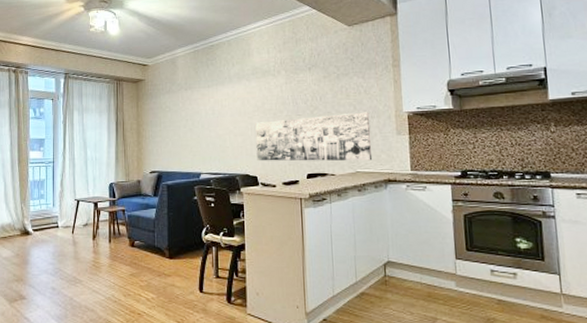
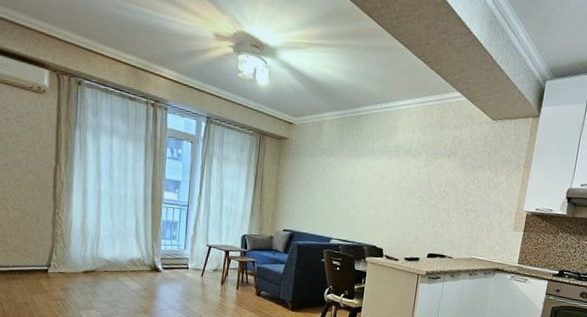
wall art: present [255,112,373,161] -> none [385,199,494,250]

